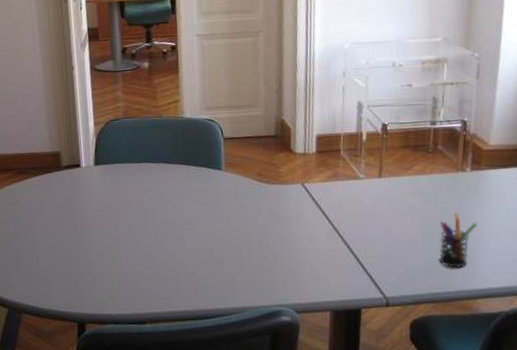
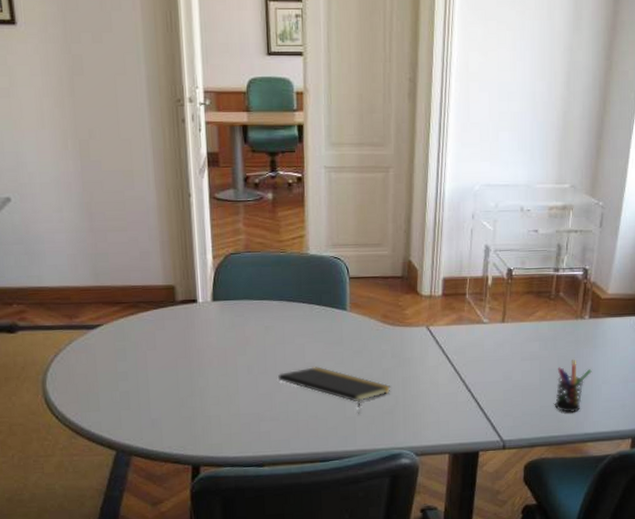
notepad: none [158,225,268,272] -> present [278,367,391,414]

